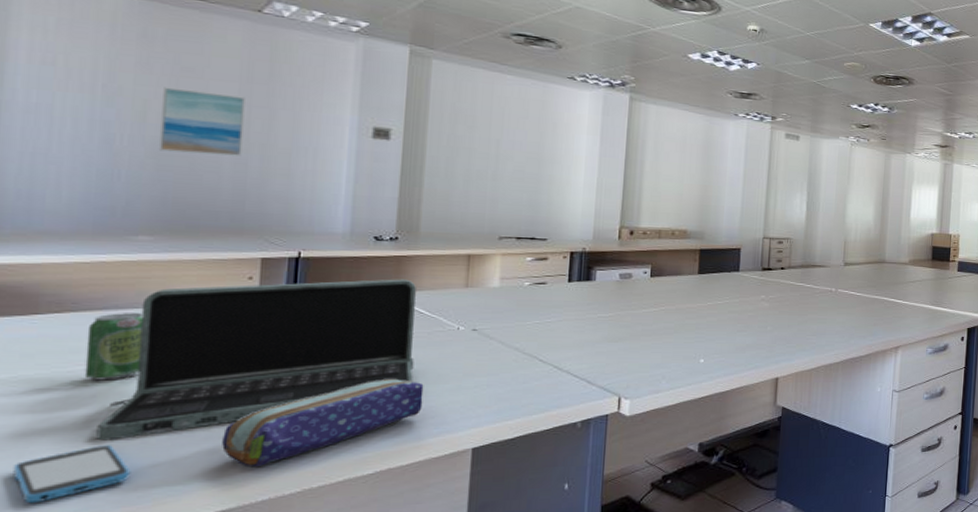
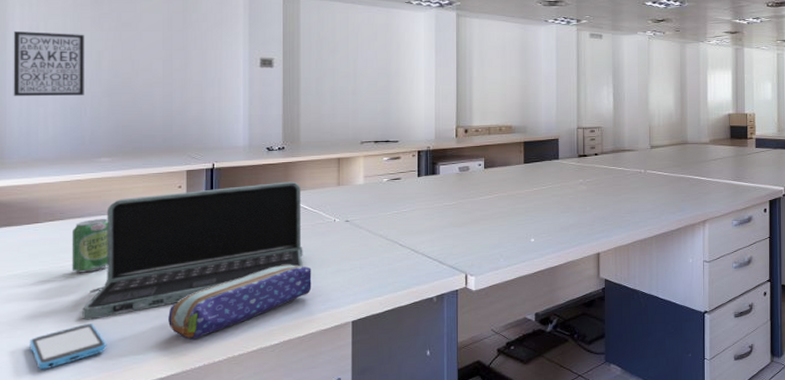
wall art: none [10,63,126,154] -> present [13,31,85,96]
wall art: present [158,87,245,156] -> none [110,40,168,90]

